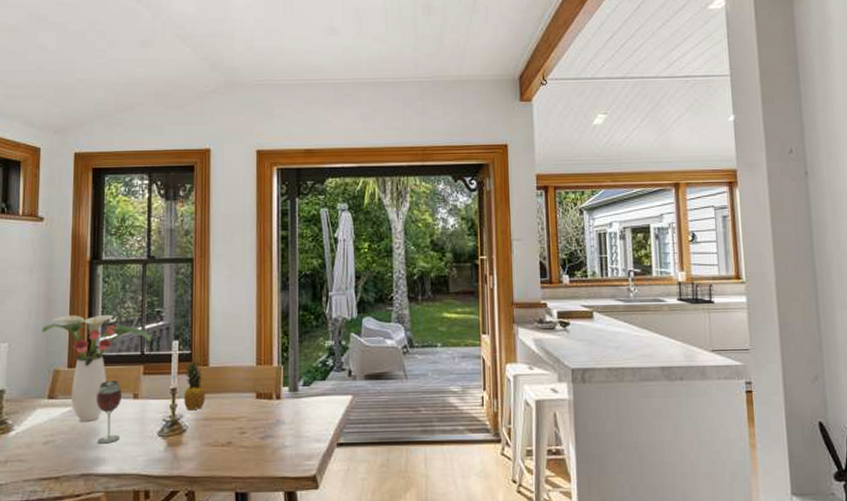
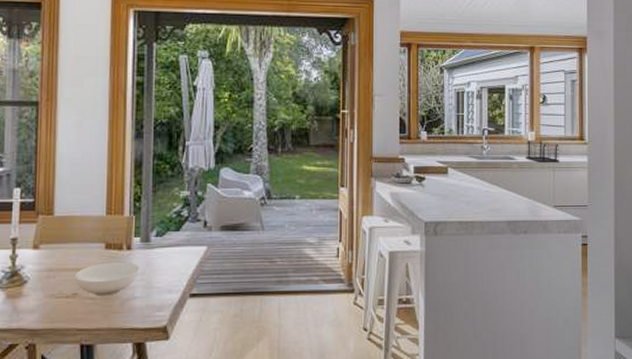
fruit: present [184,362,205,411] -> none [25,210,49,261]
bowl: none [229,411,288,445] -> present [75,262,139,297]

